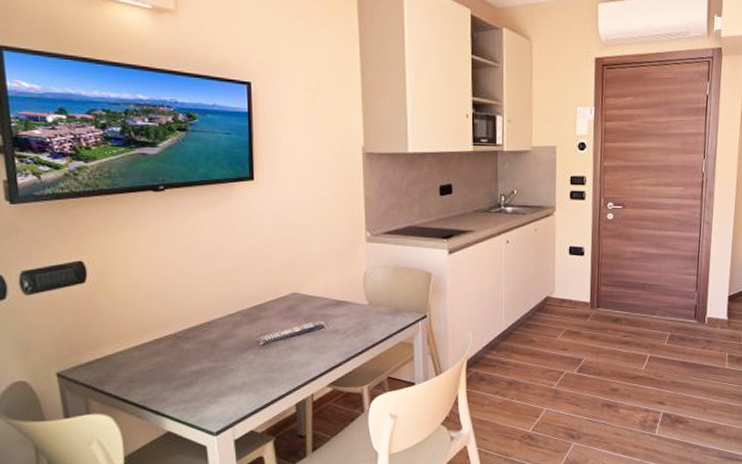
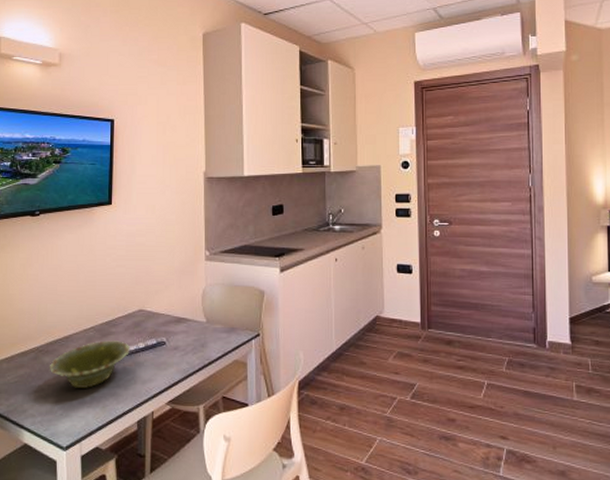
dish: none [190,325,284,374] -> present [49,340,130,388]

